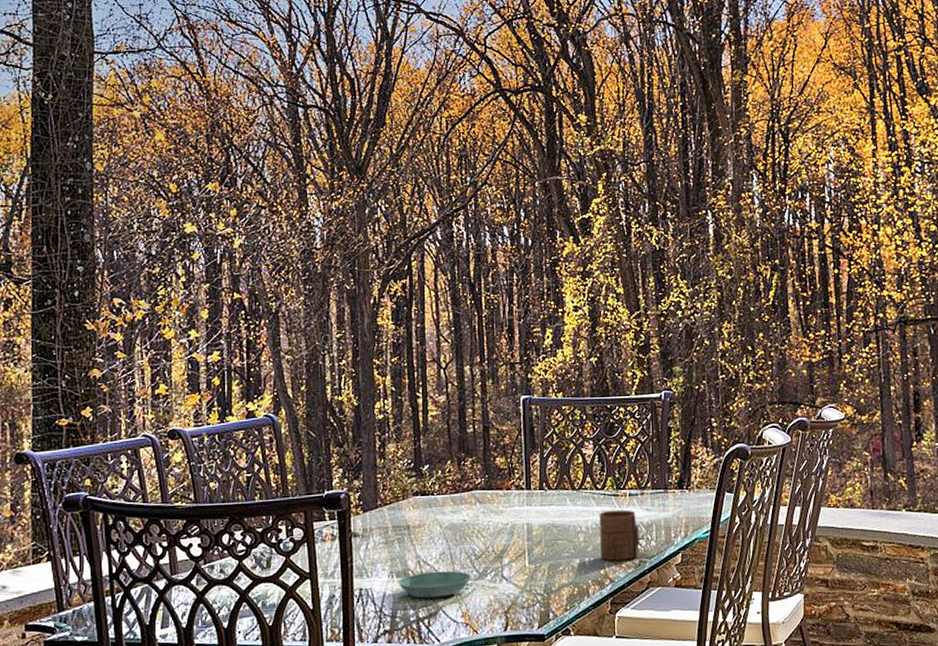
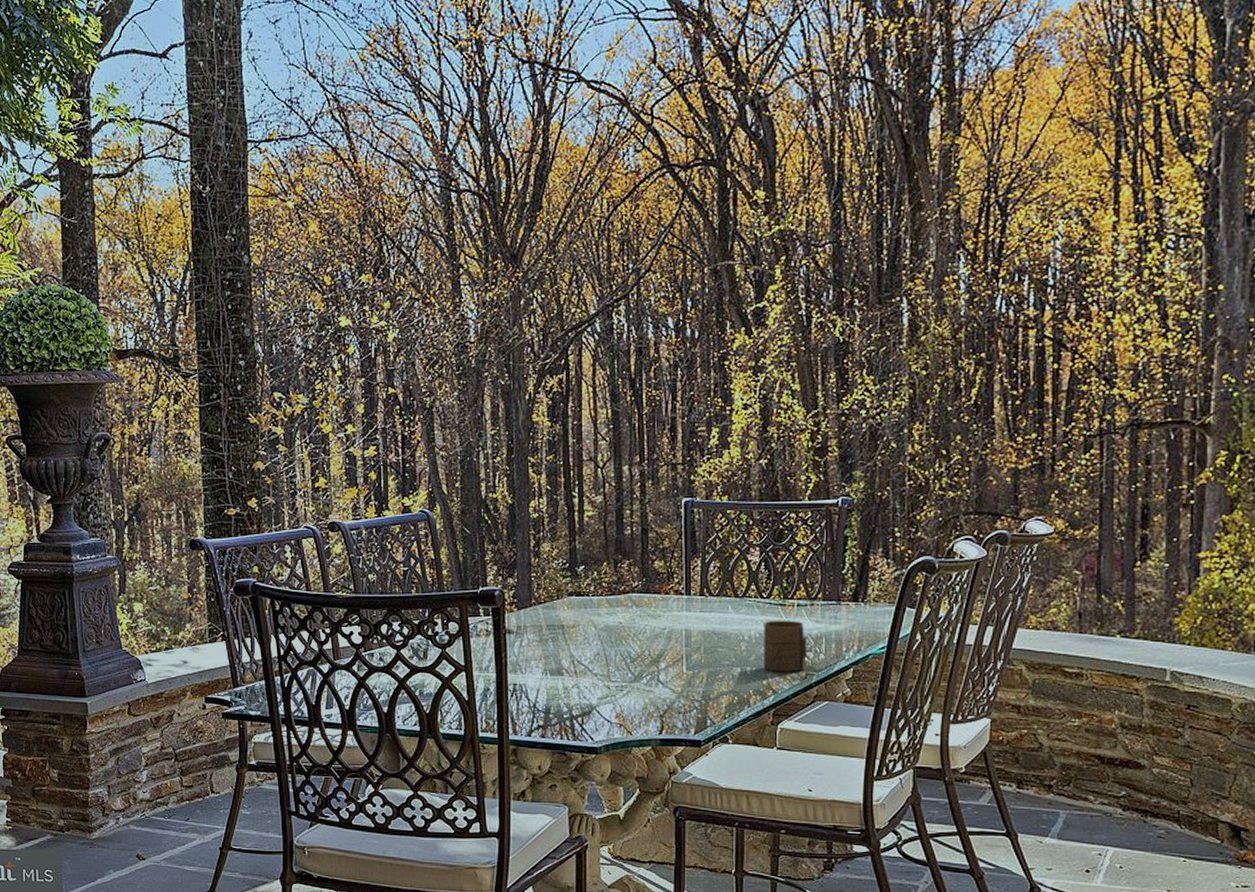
saucer: present [398,570,472,599] -> none [551,671,627,697]

